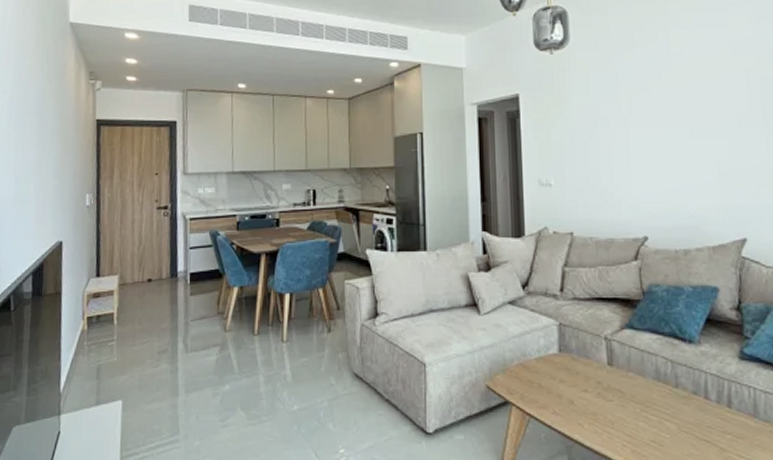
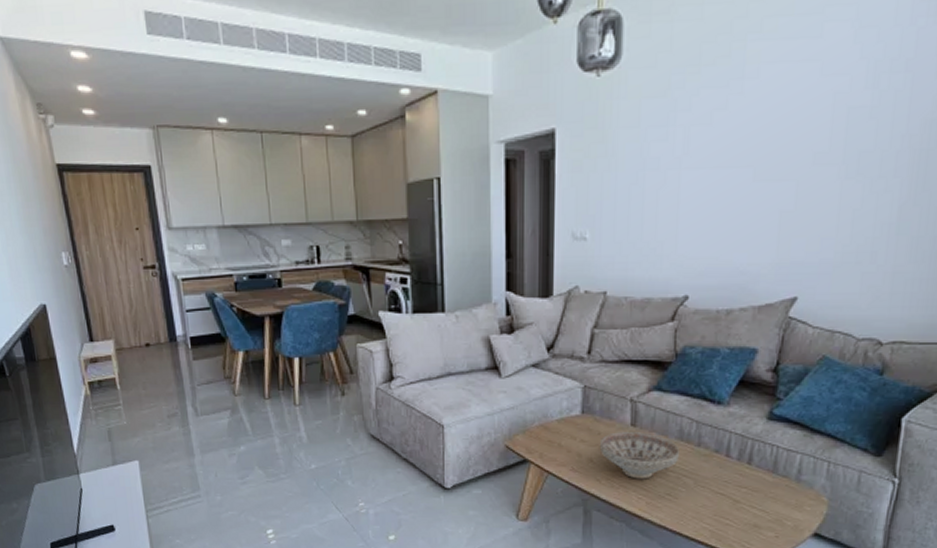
decorative bowl: none [580,372,659,424] -> present [600,432,679,479]

